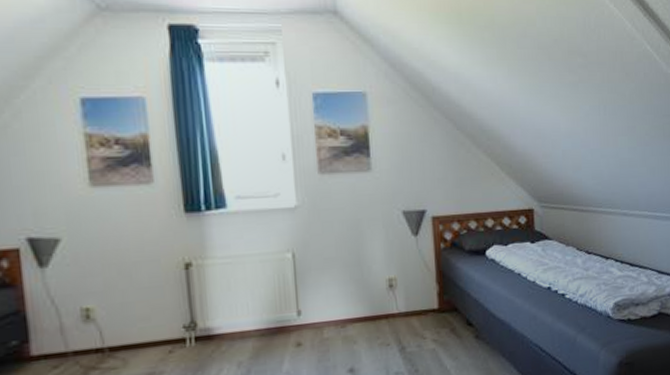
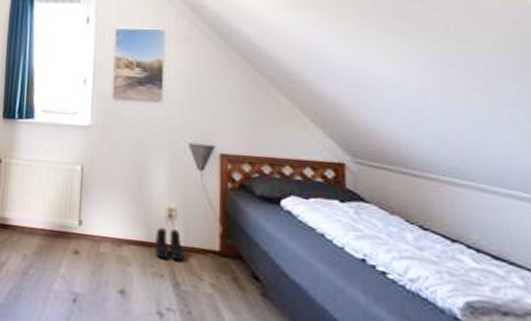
boots: none [378,298,407,329] -> present [155,228,184,261]

